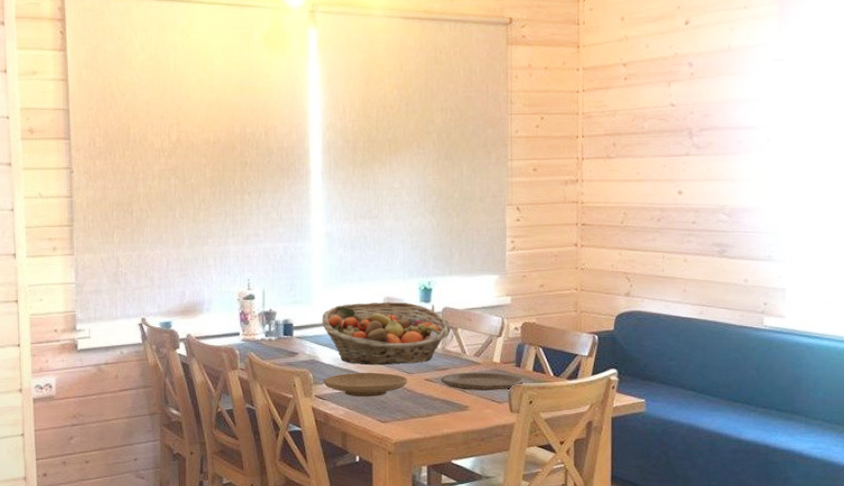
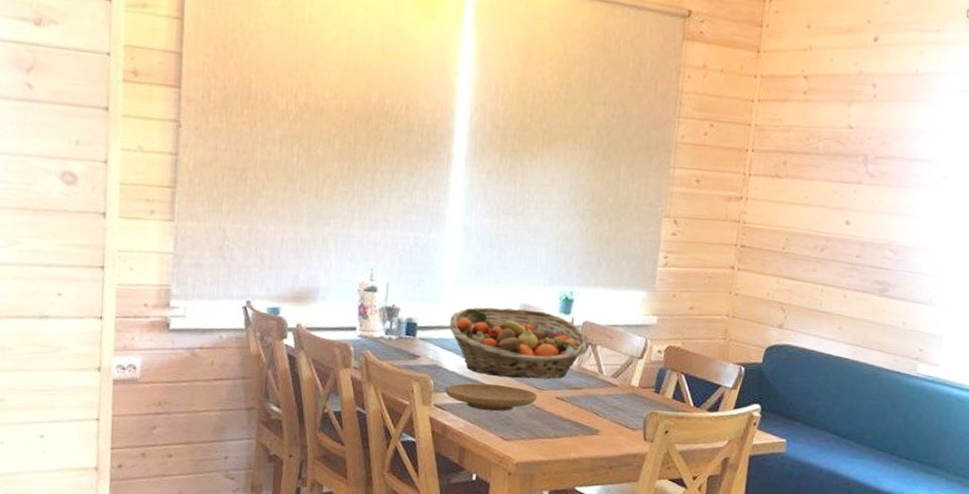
plate: present [440,372,524,391] -> none [572,393,662,417]

